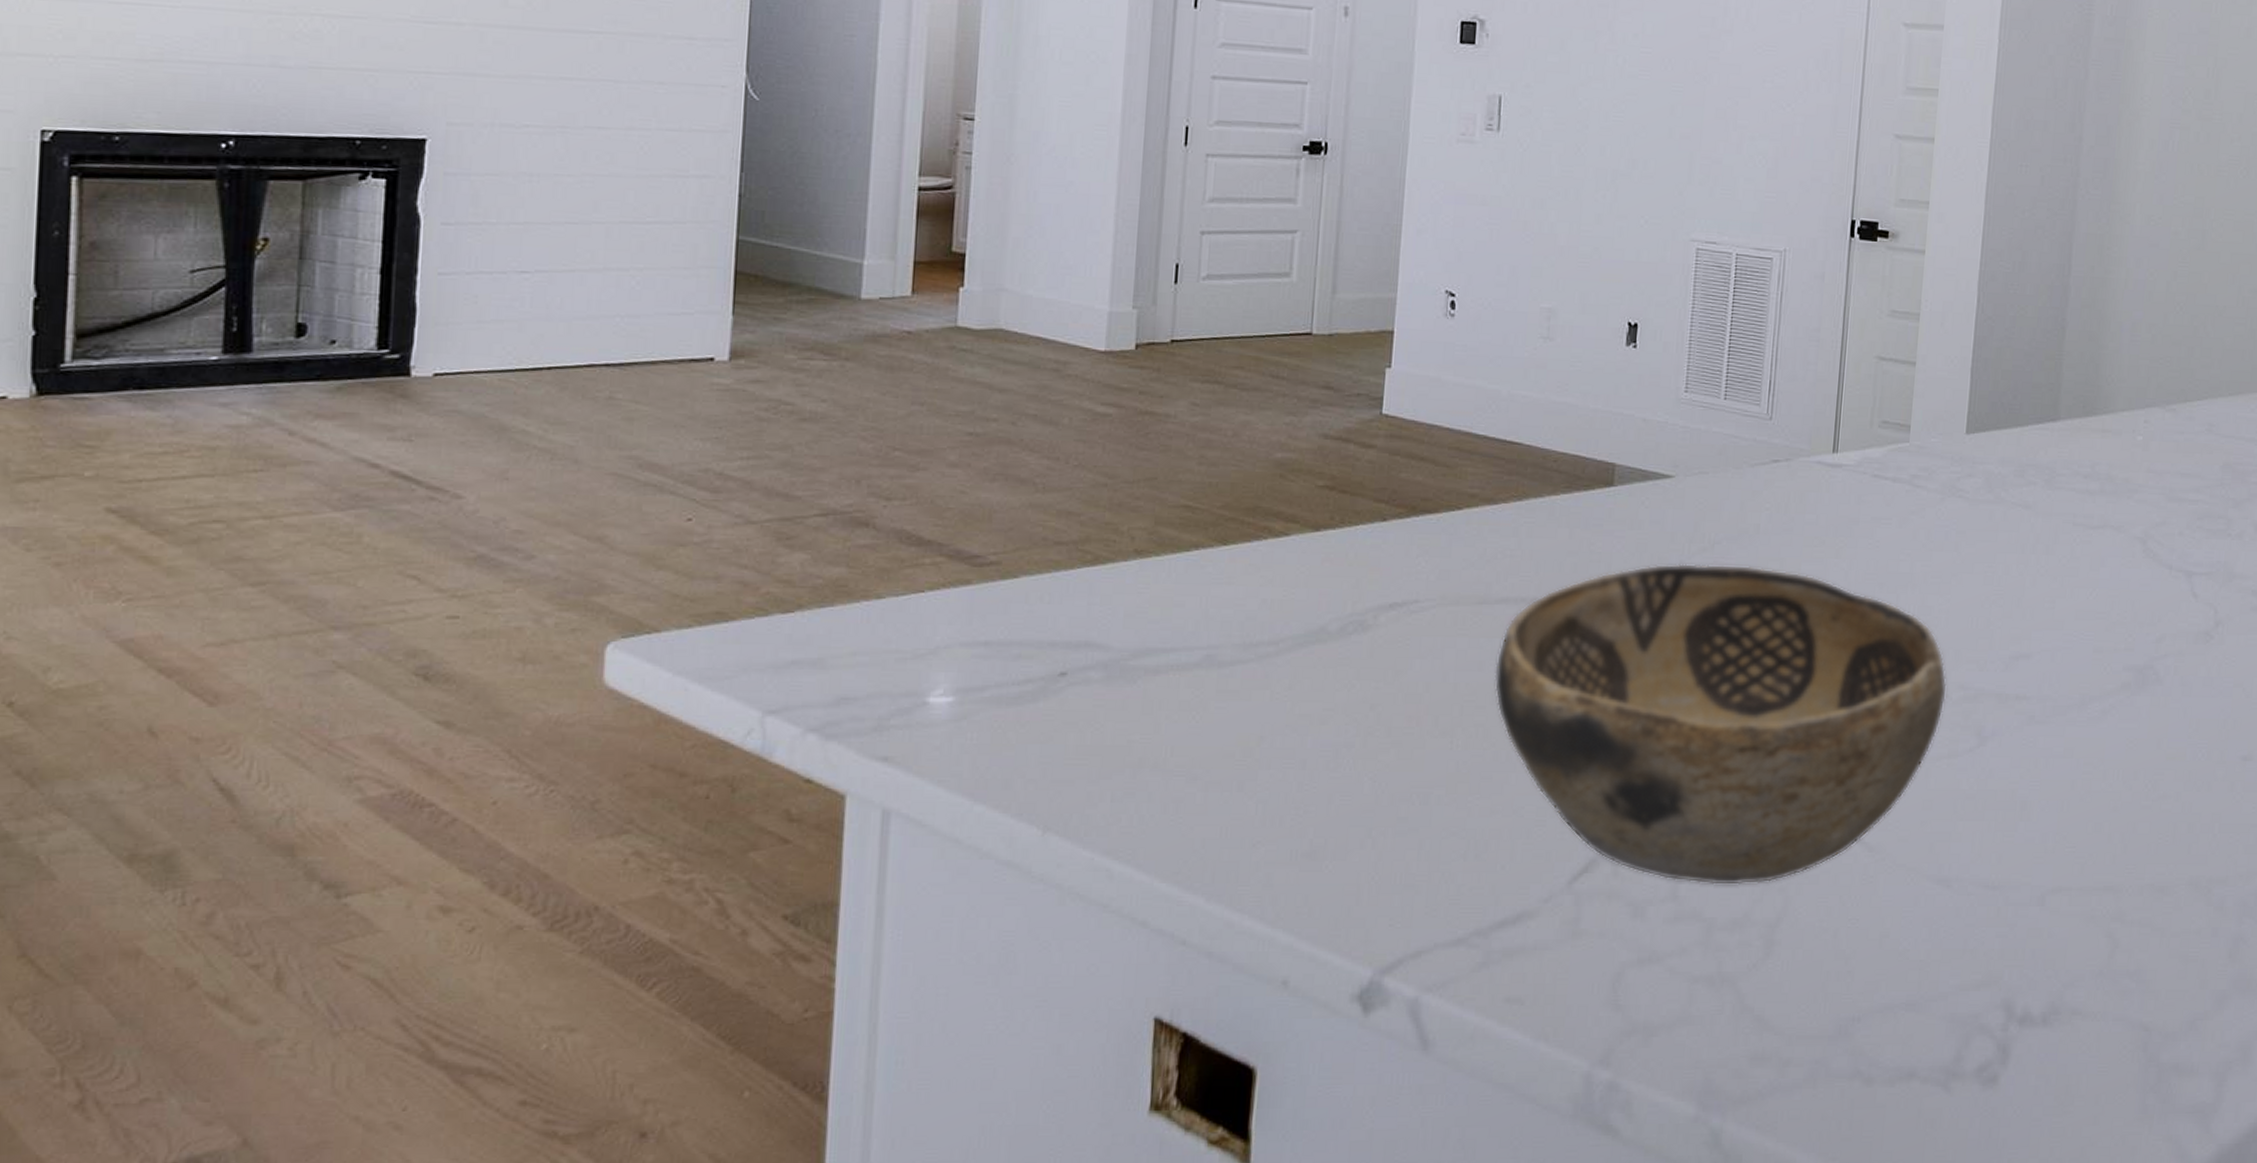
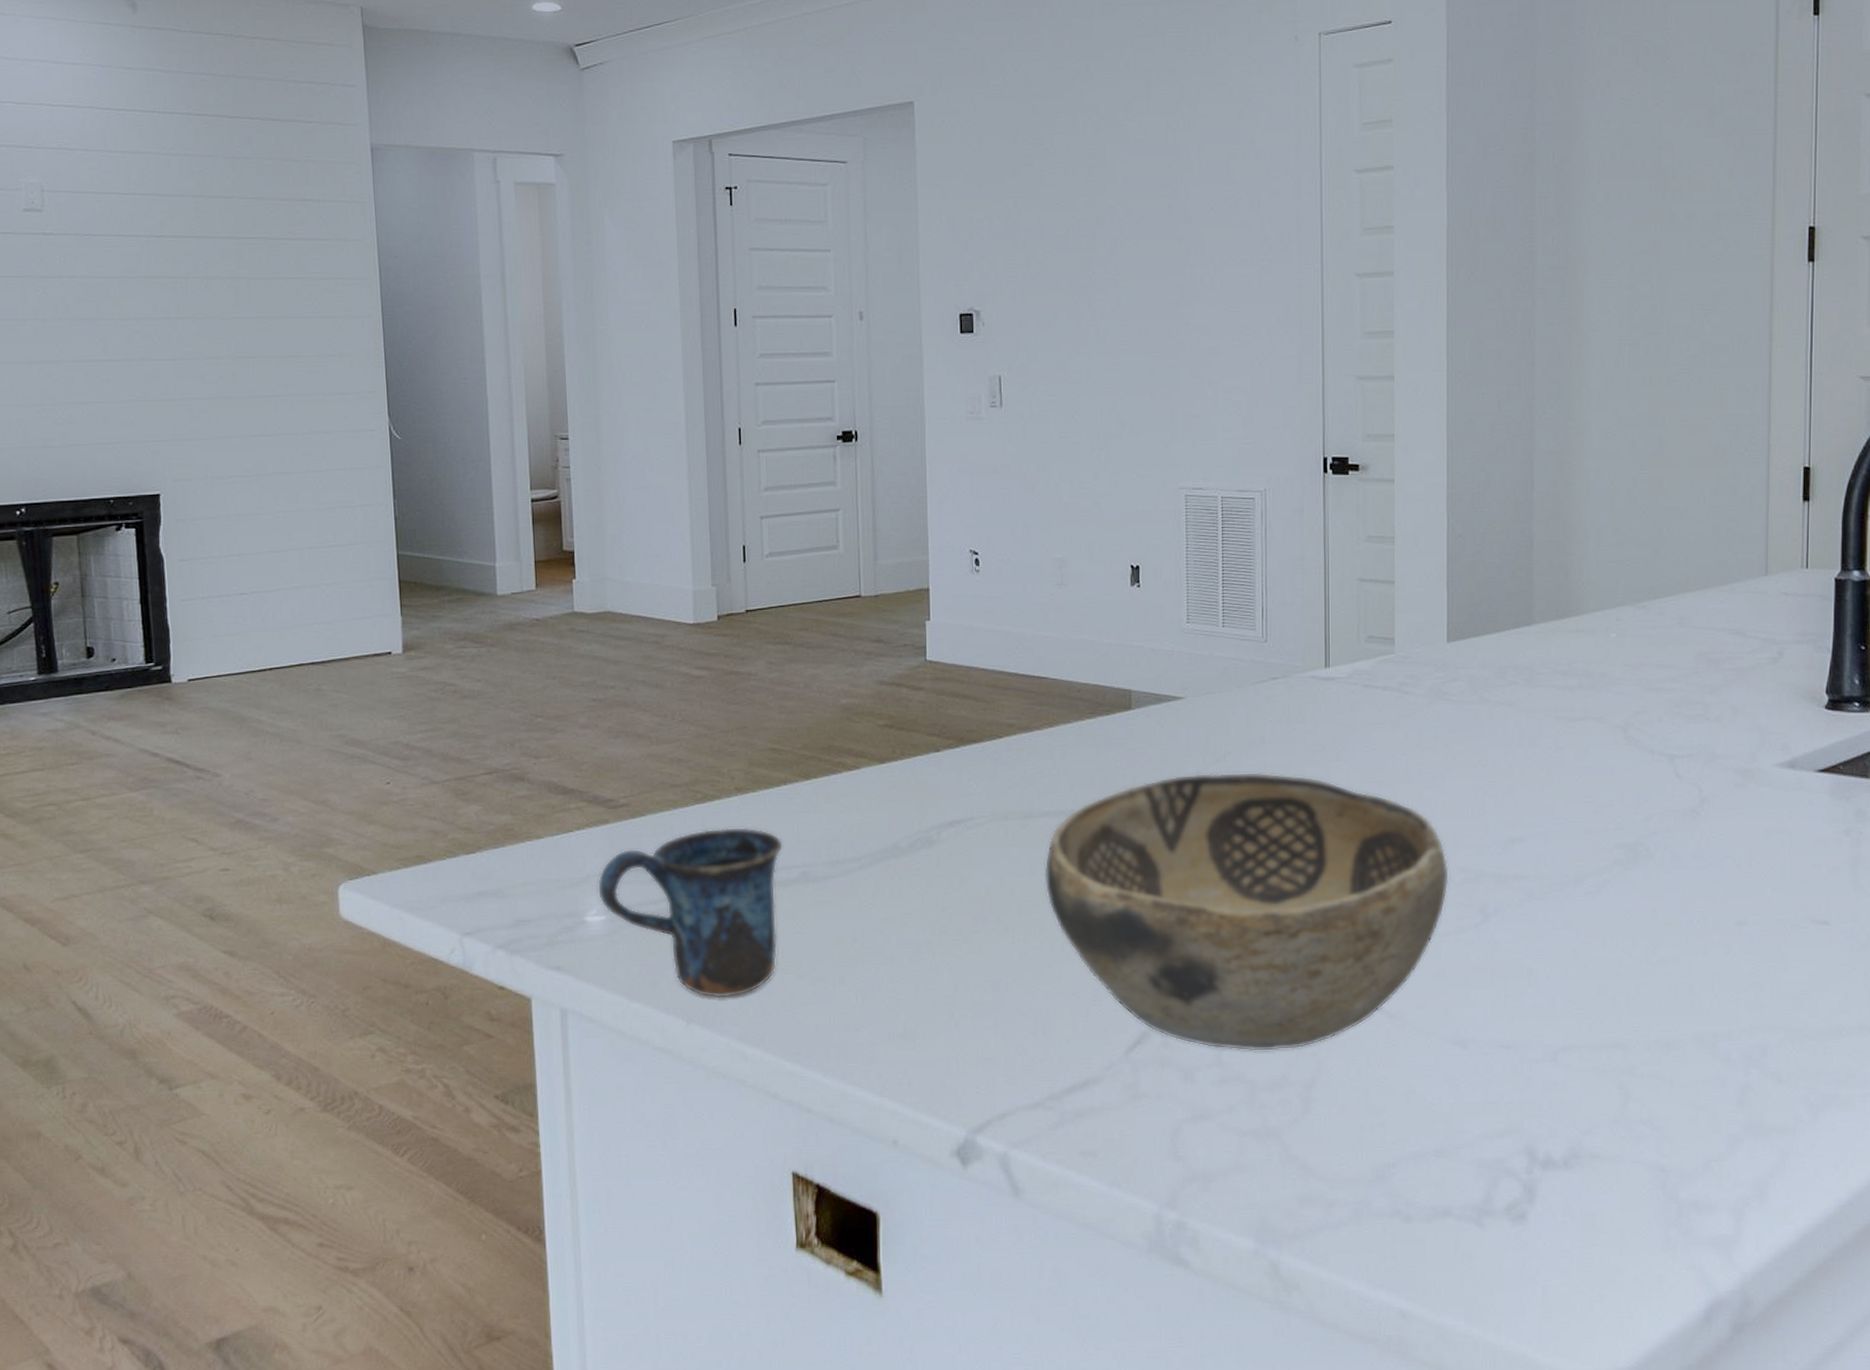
mug: none [946,596,1187,803] -> present [597,826,784,998]

